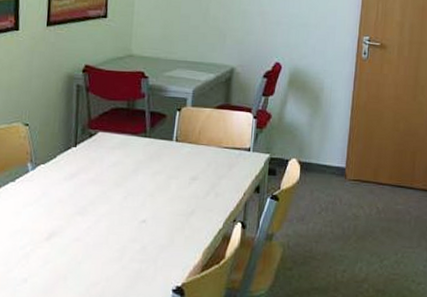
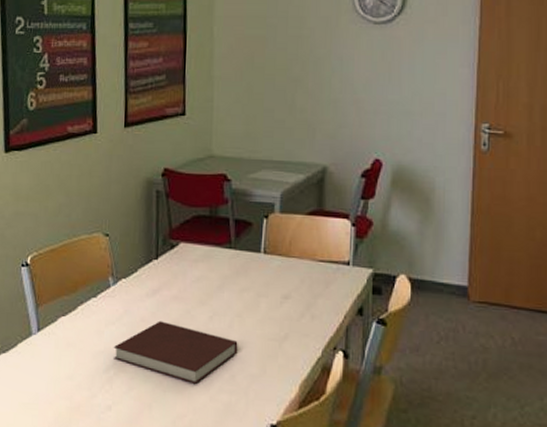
notebook: none [30,201,149,255] -> present [113,321,238,384]

